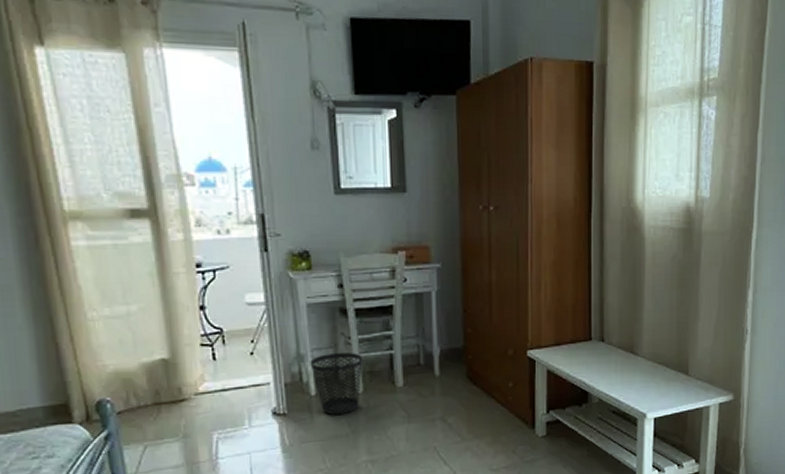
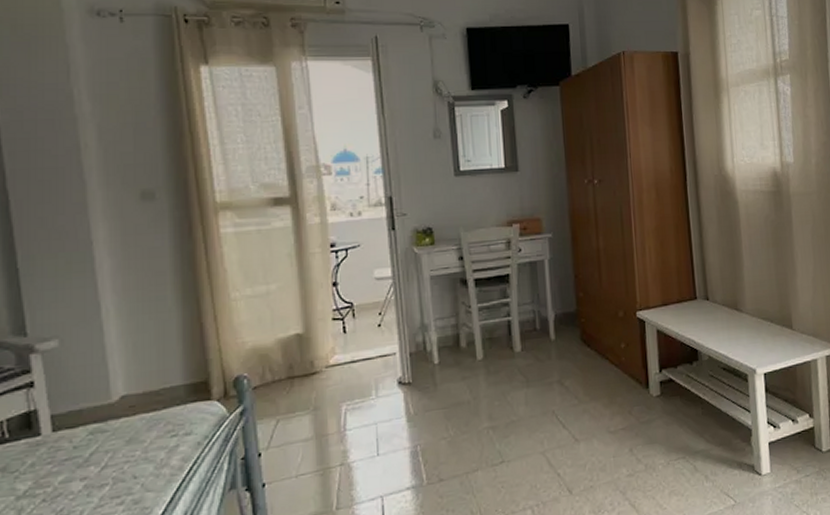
wastebasket: present [310,352,363,416] -> none [433,320,483,383]

